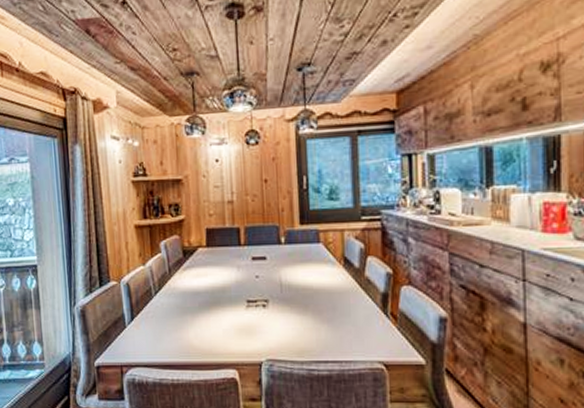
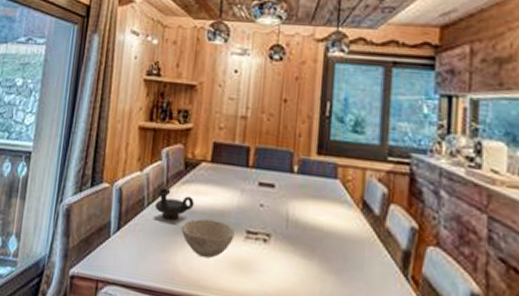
teapot: none [161,276,197,307] -> present [153,188,195,225]
bowl: none [189,296,237,329] -> present [181,219,235,258]

